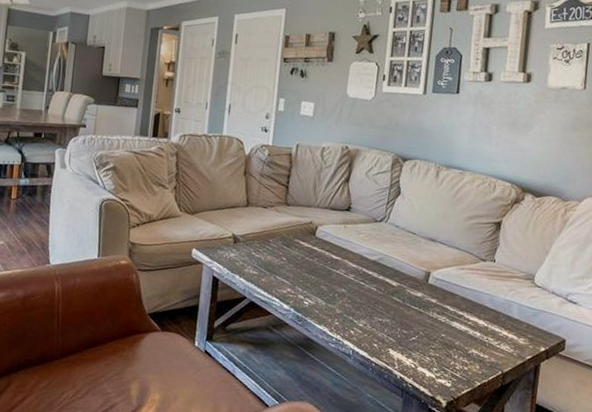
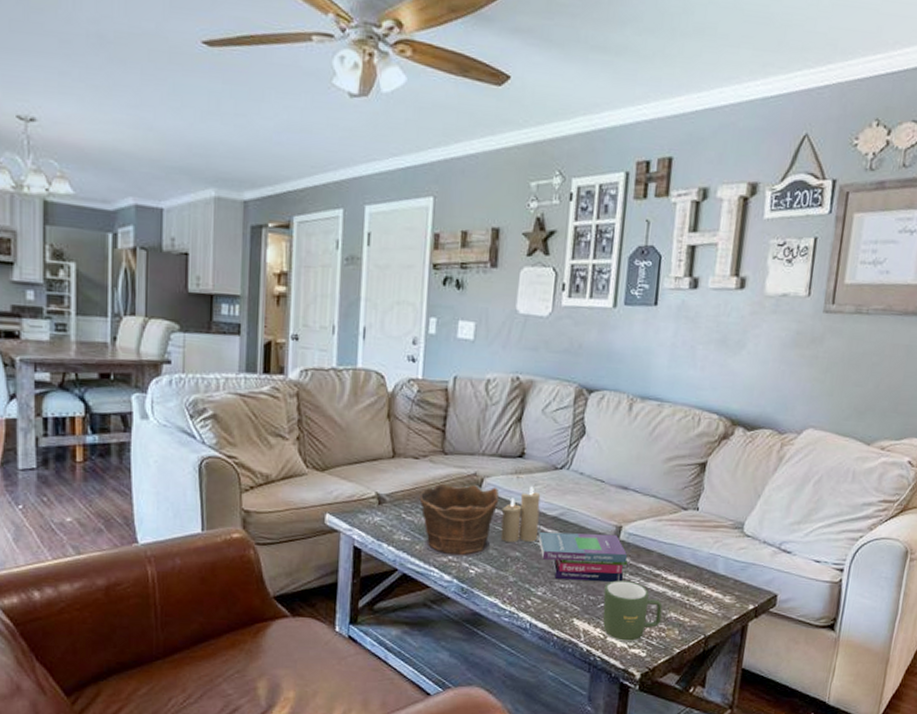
clay pot: none [266,228,331,291] -> present [419,483,500,558]
candle: none [330,235,364,281] -> present [500,486,541,542]
books: none [360,272,435,320] -> present [538,531,628,582]
mug: none [414,318,465,373] -> present [602,580,663,643]

